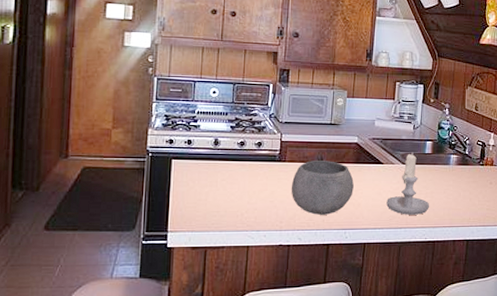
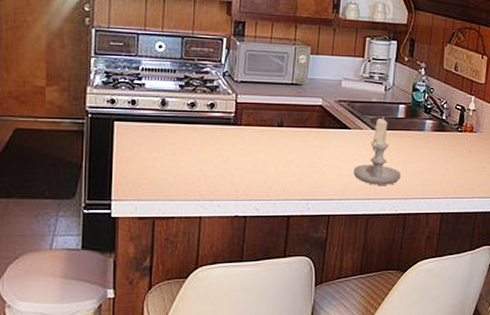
bowl: present [291,161,354,215] -> none [247,124,318,184]

